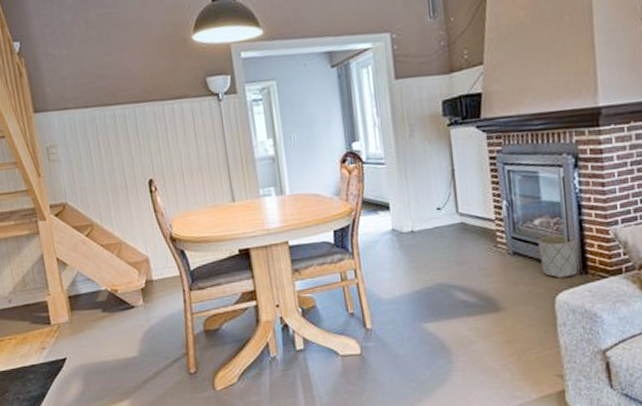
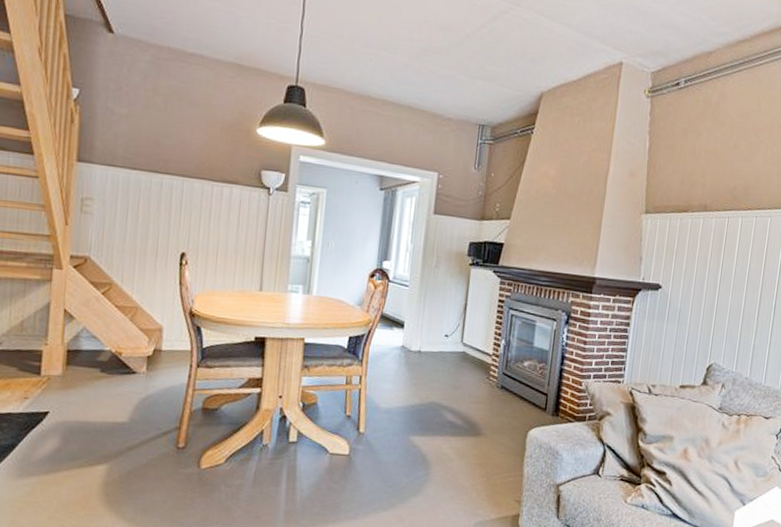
planter: present [538,235,578,278] -> none [522,377,554,416]

